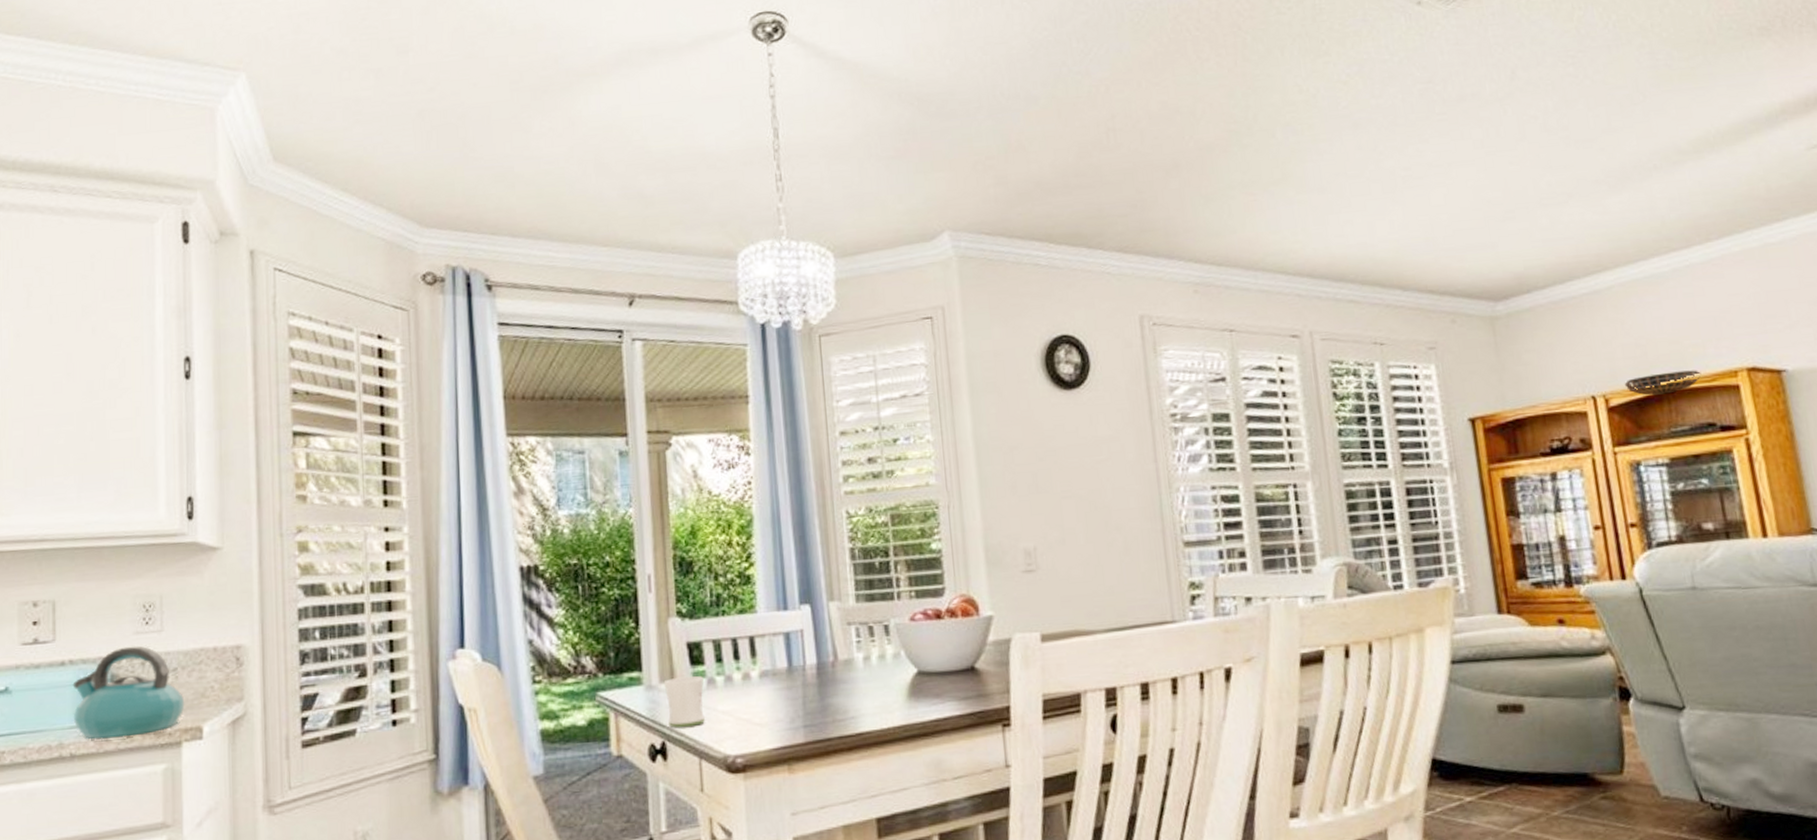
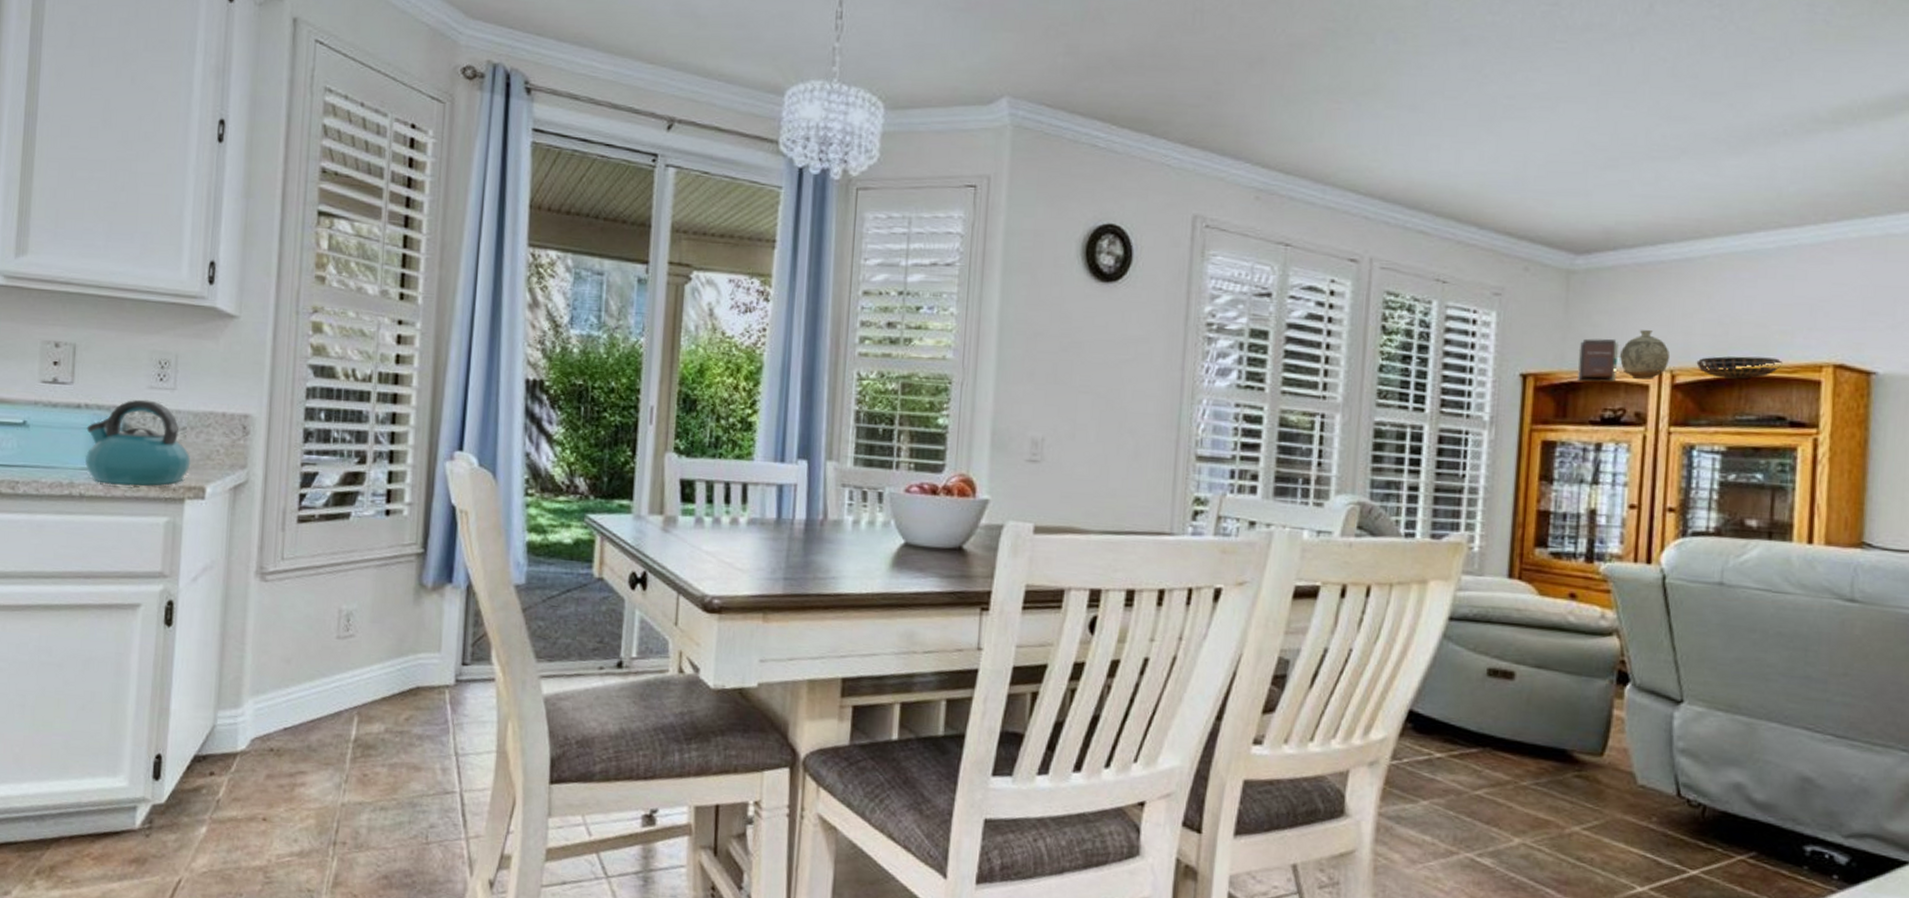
mug: present [663,676,705,728] -> none [652,512,692,562]
books: none [1516,375,1556,419] -> present [1577,338,1618,383]
decorative vase: none [1554,361,1600,409] -> present [1620,330,1669,380]

